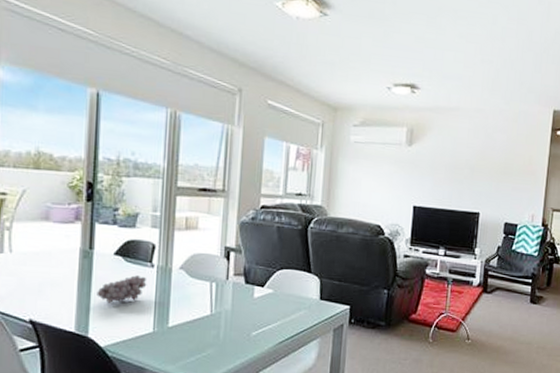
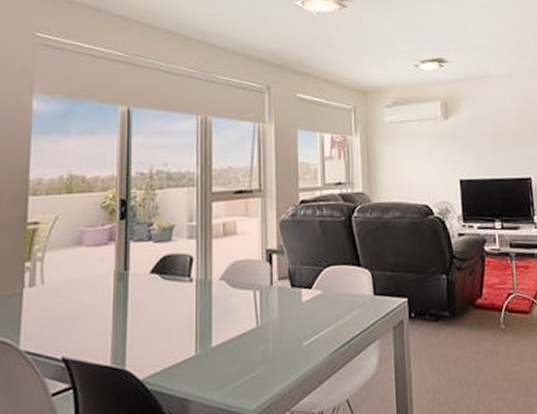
fruit: present [97,275,147,303] -> none [133,293,186,328]

